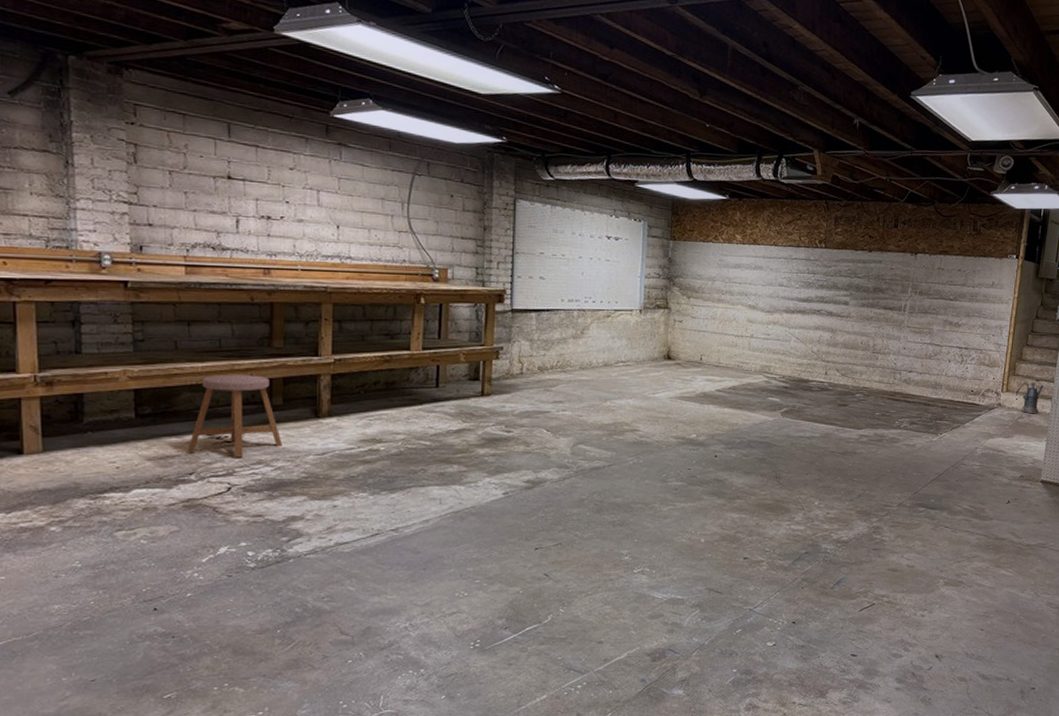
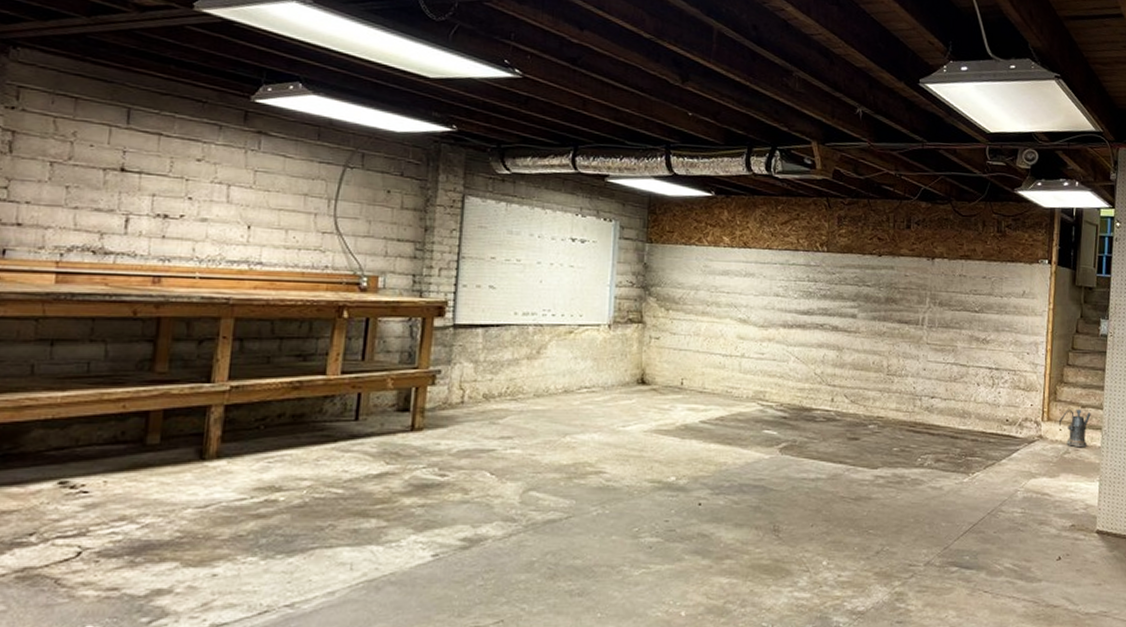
stool: present [188,374,283,458] -> none [31,406,155,513]

